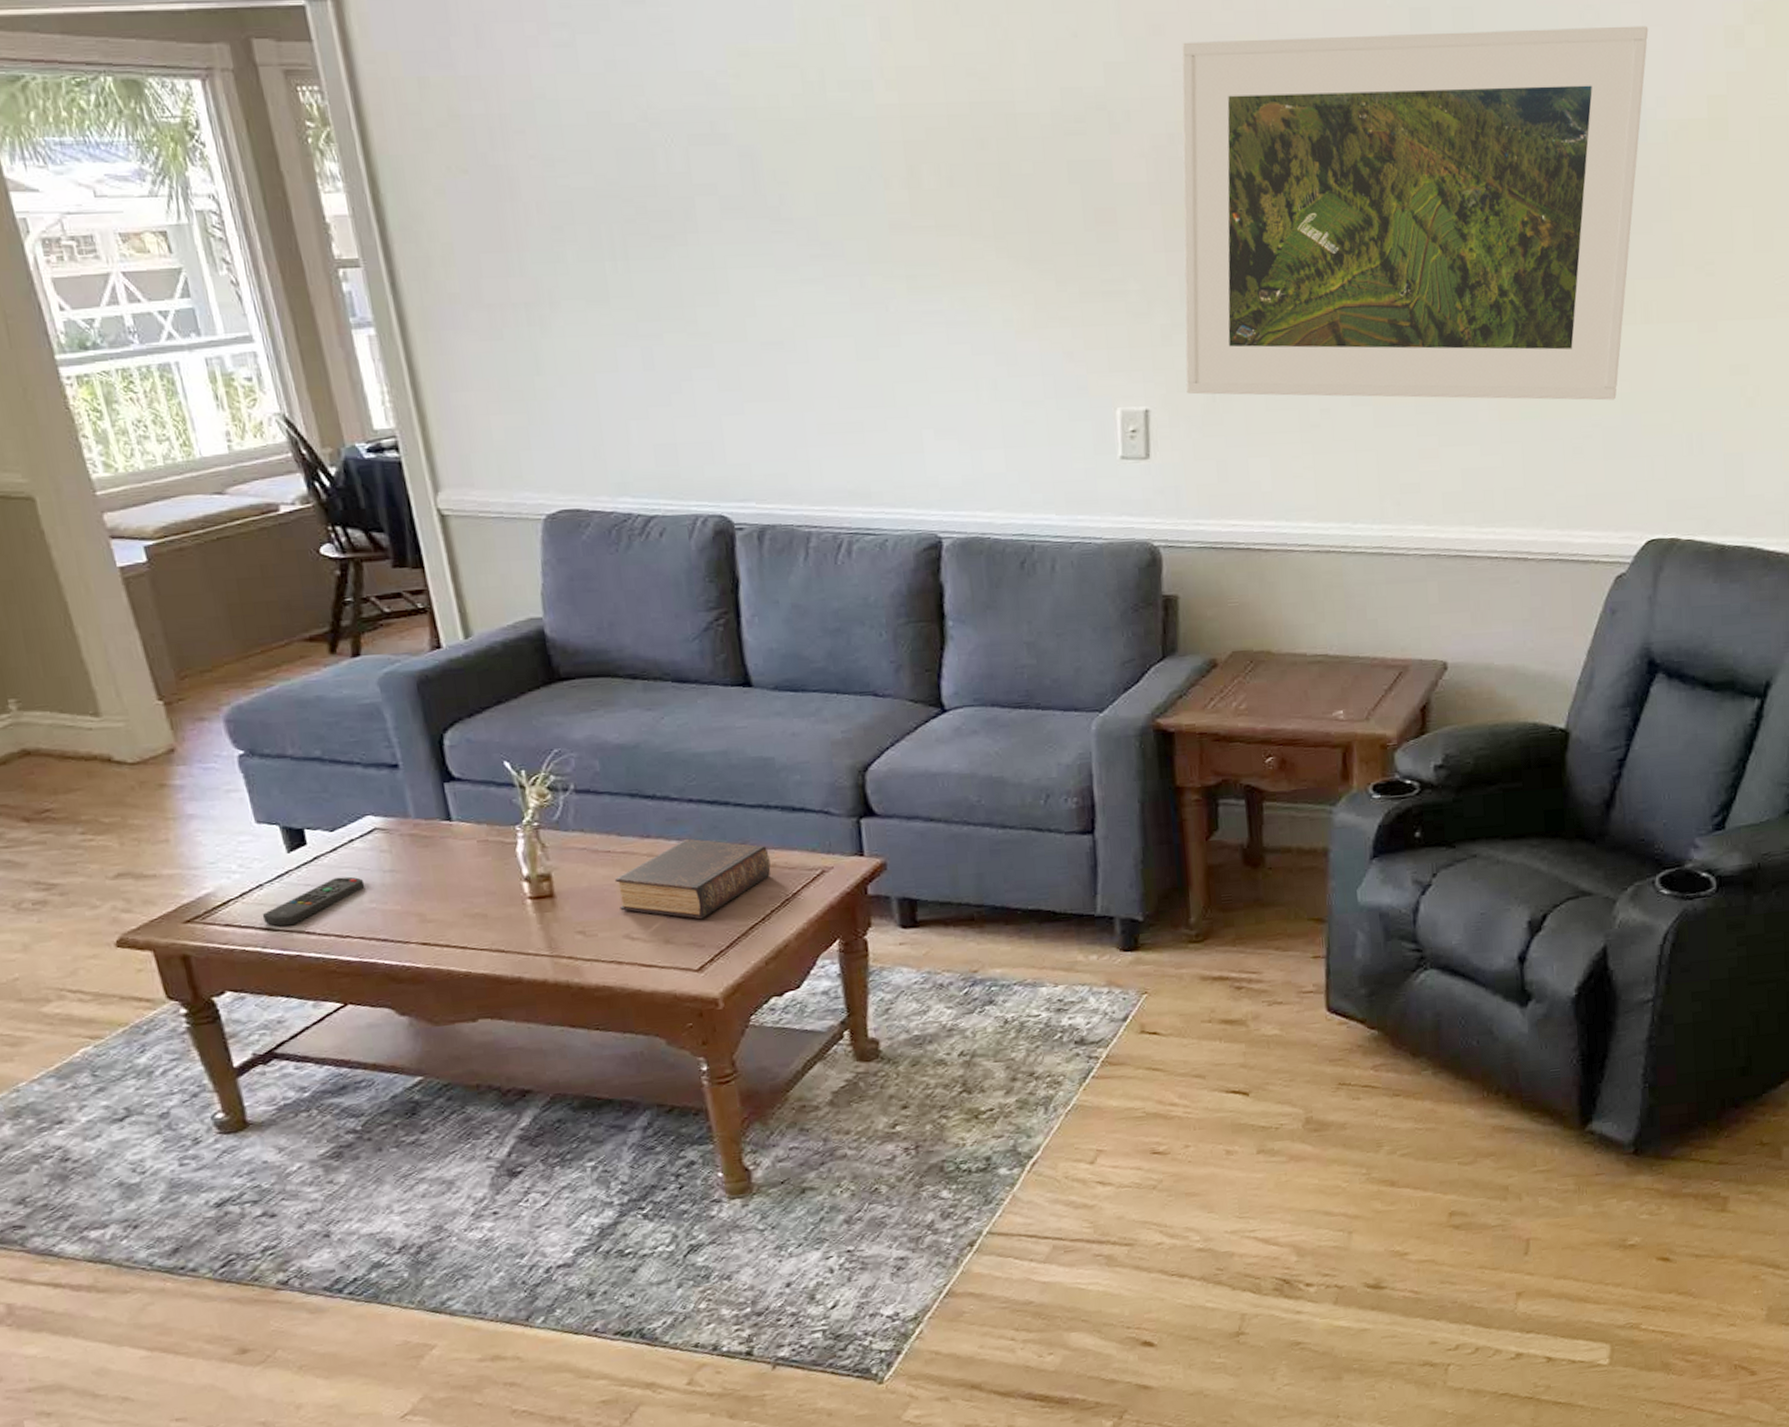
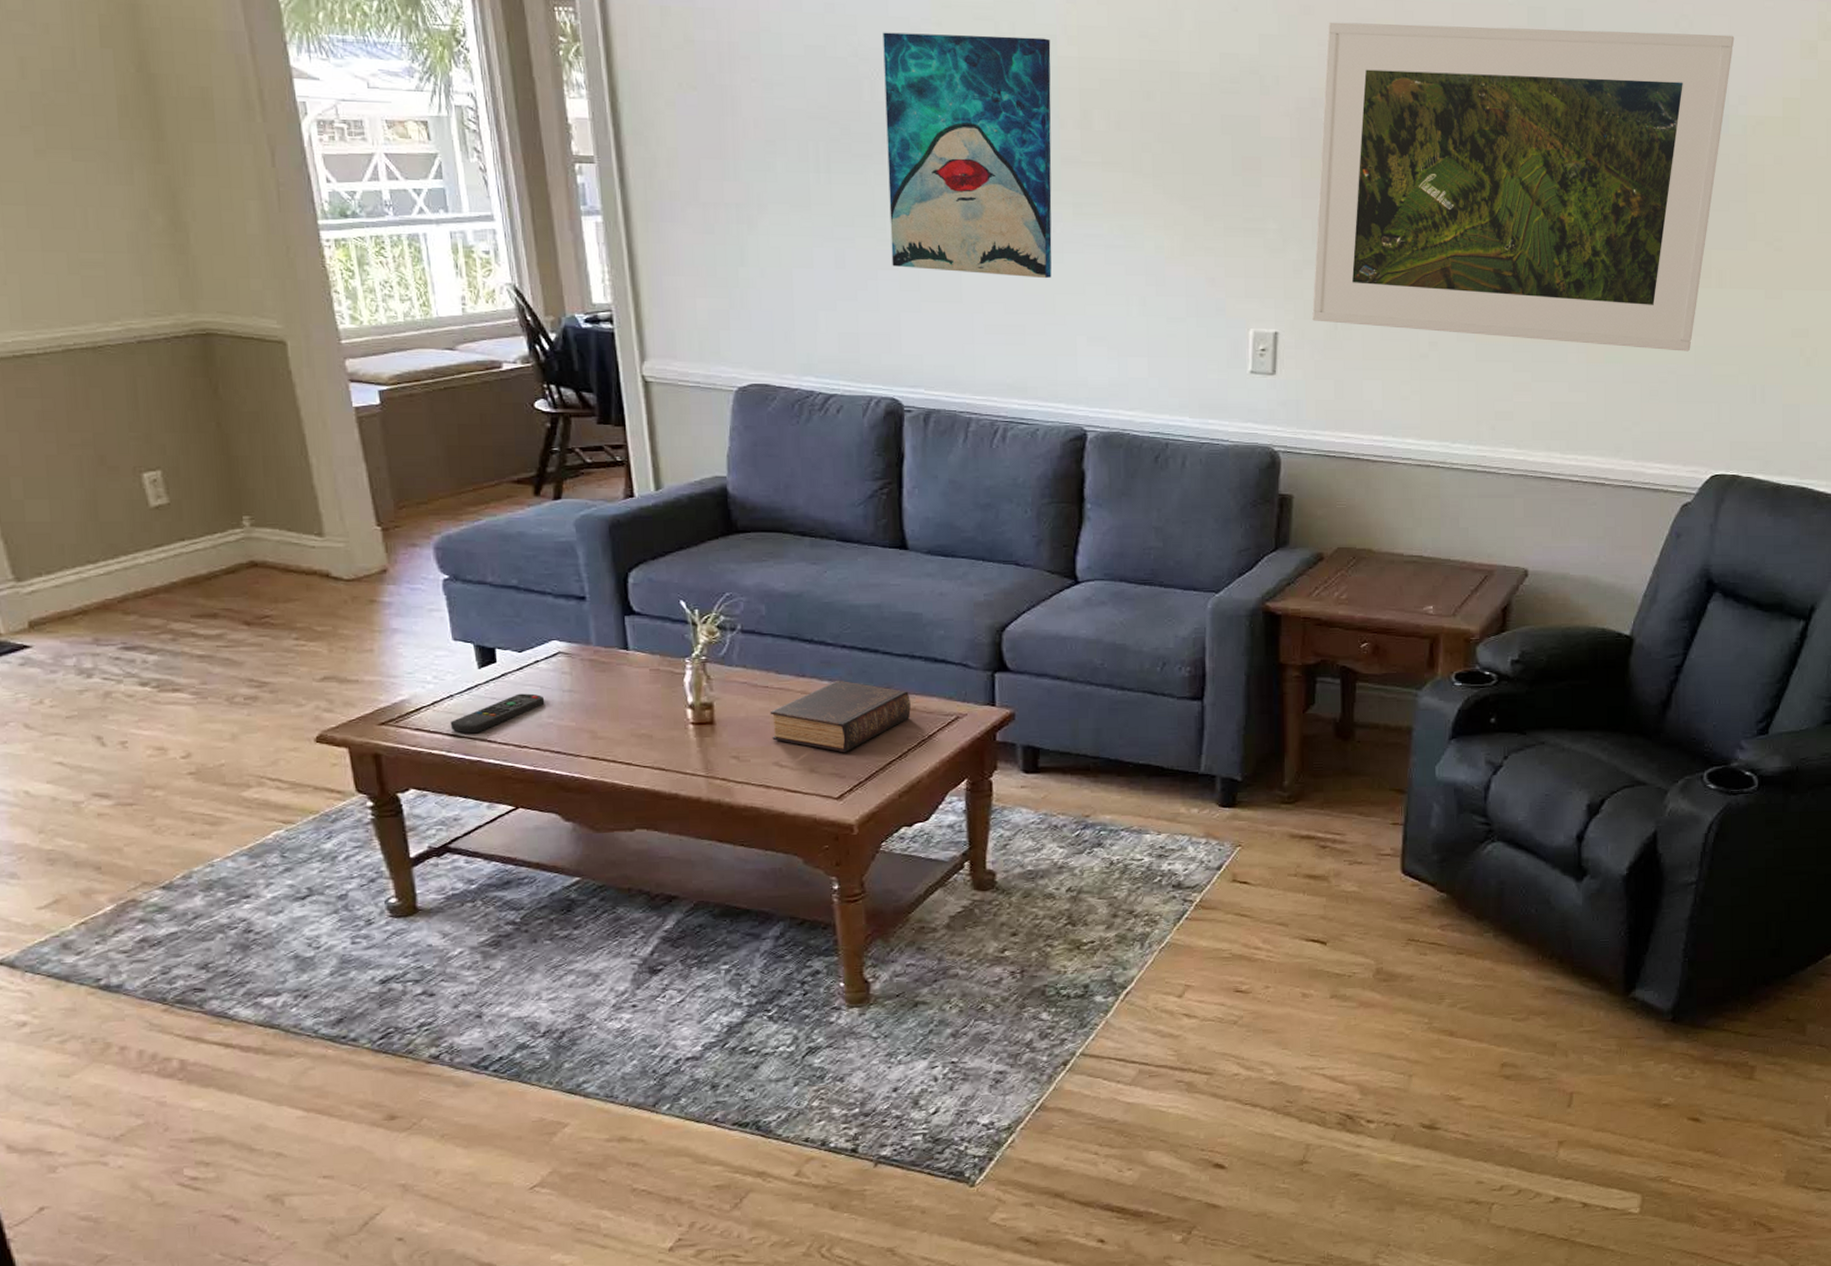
wall art: none [674,84,889,366] -> present [883,32,1052,279]

